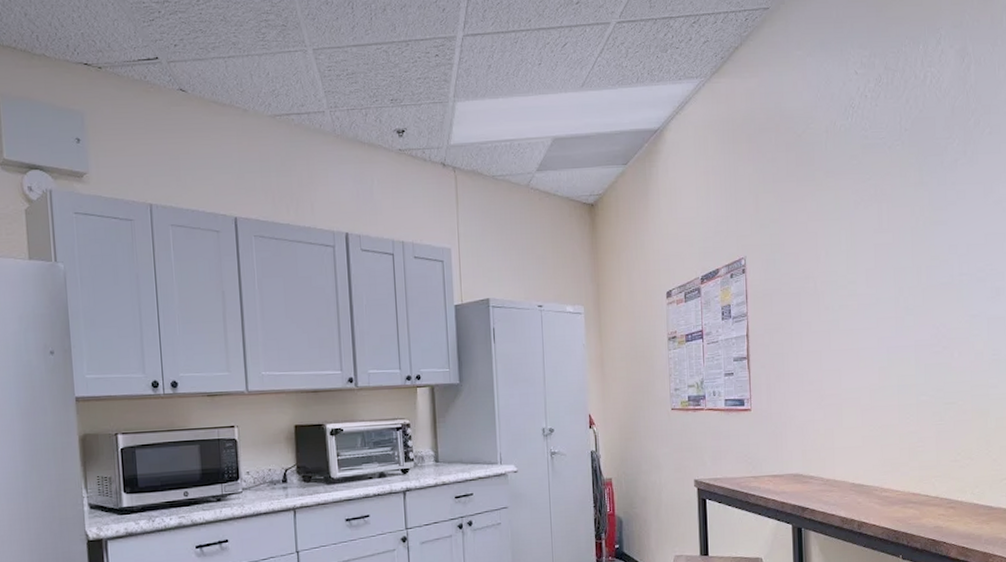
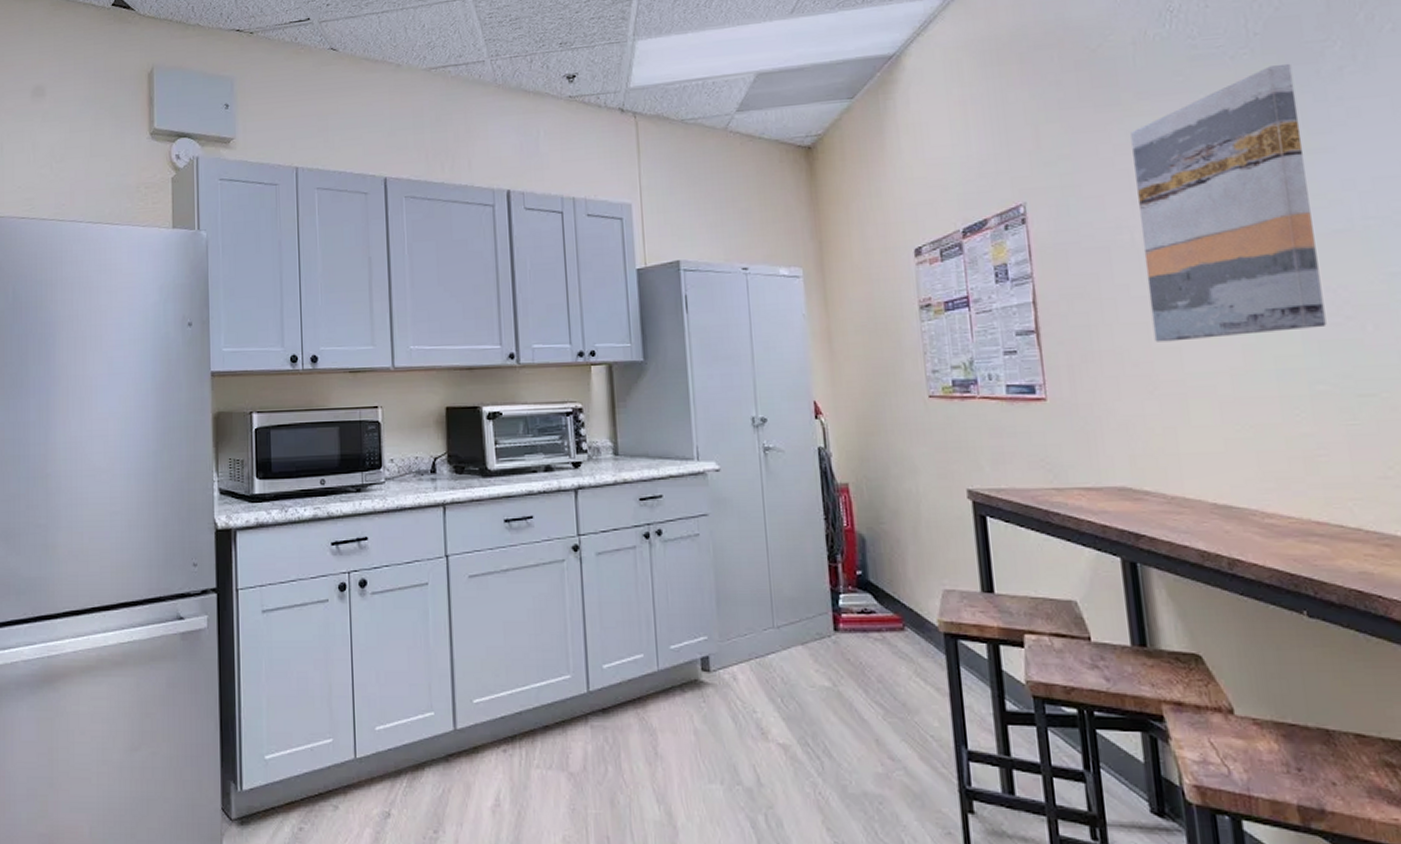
wall art: none [820,154,931,366] -> present [1130,63,1327,342]

